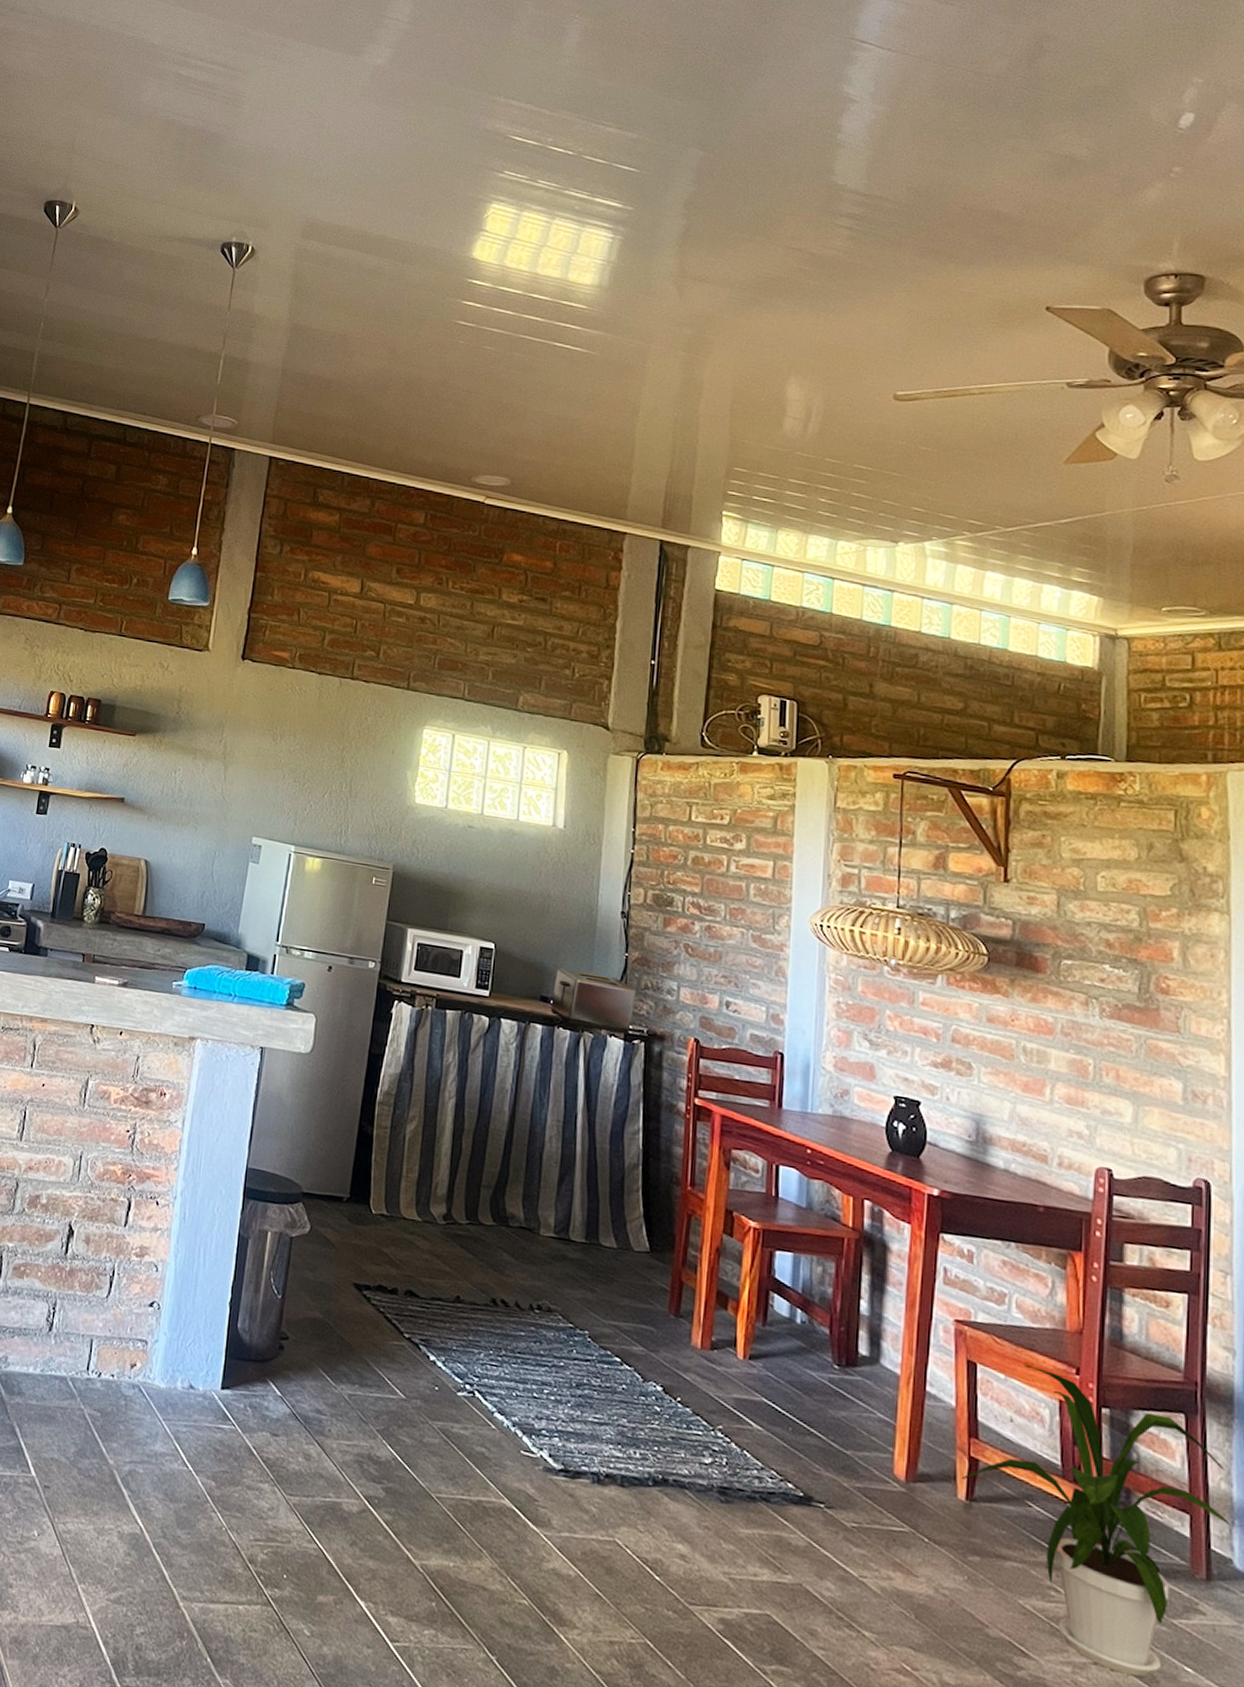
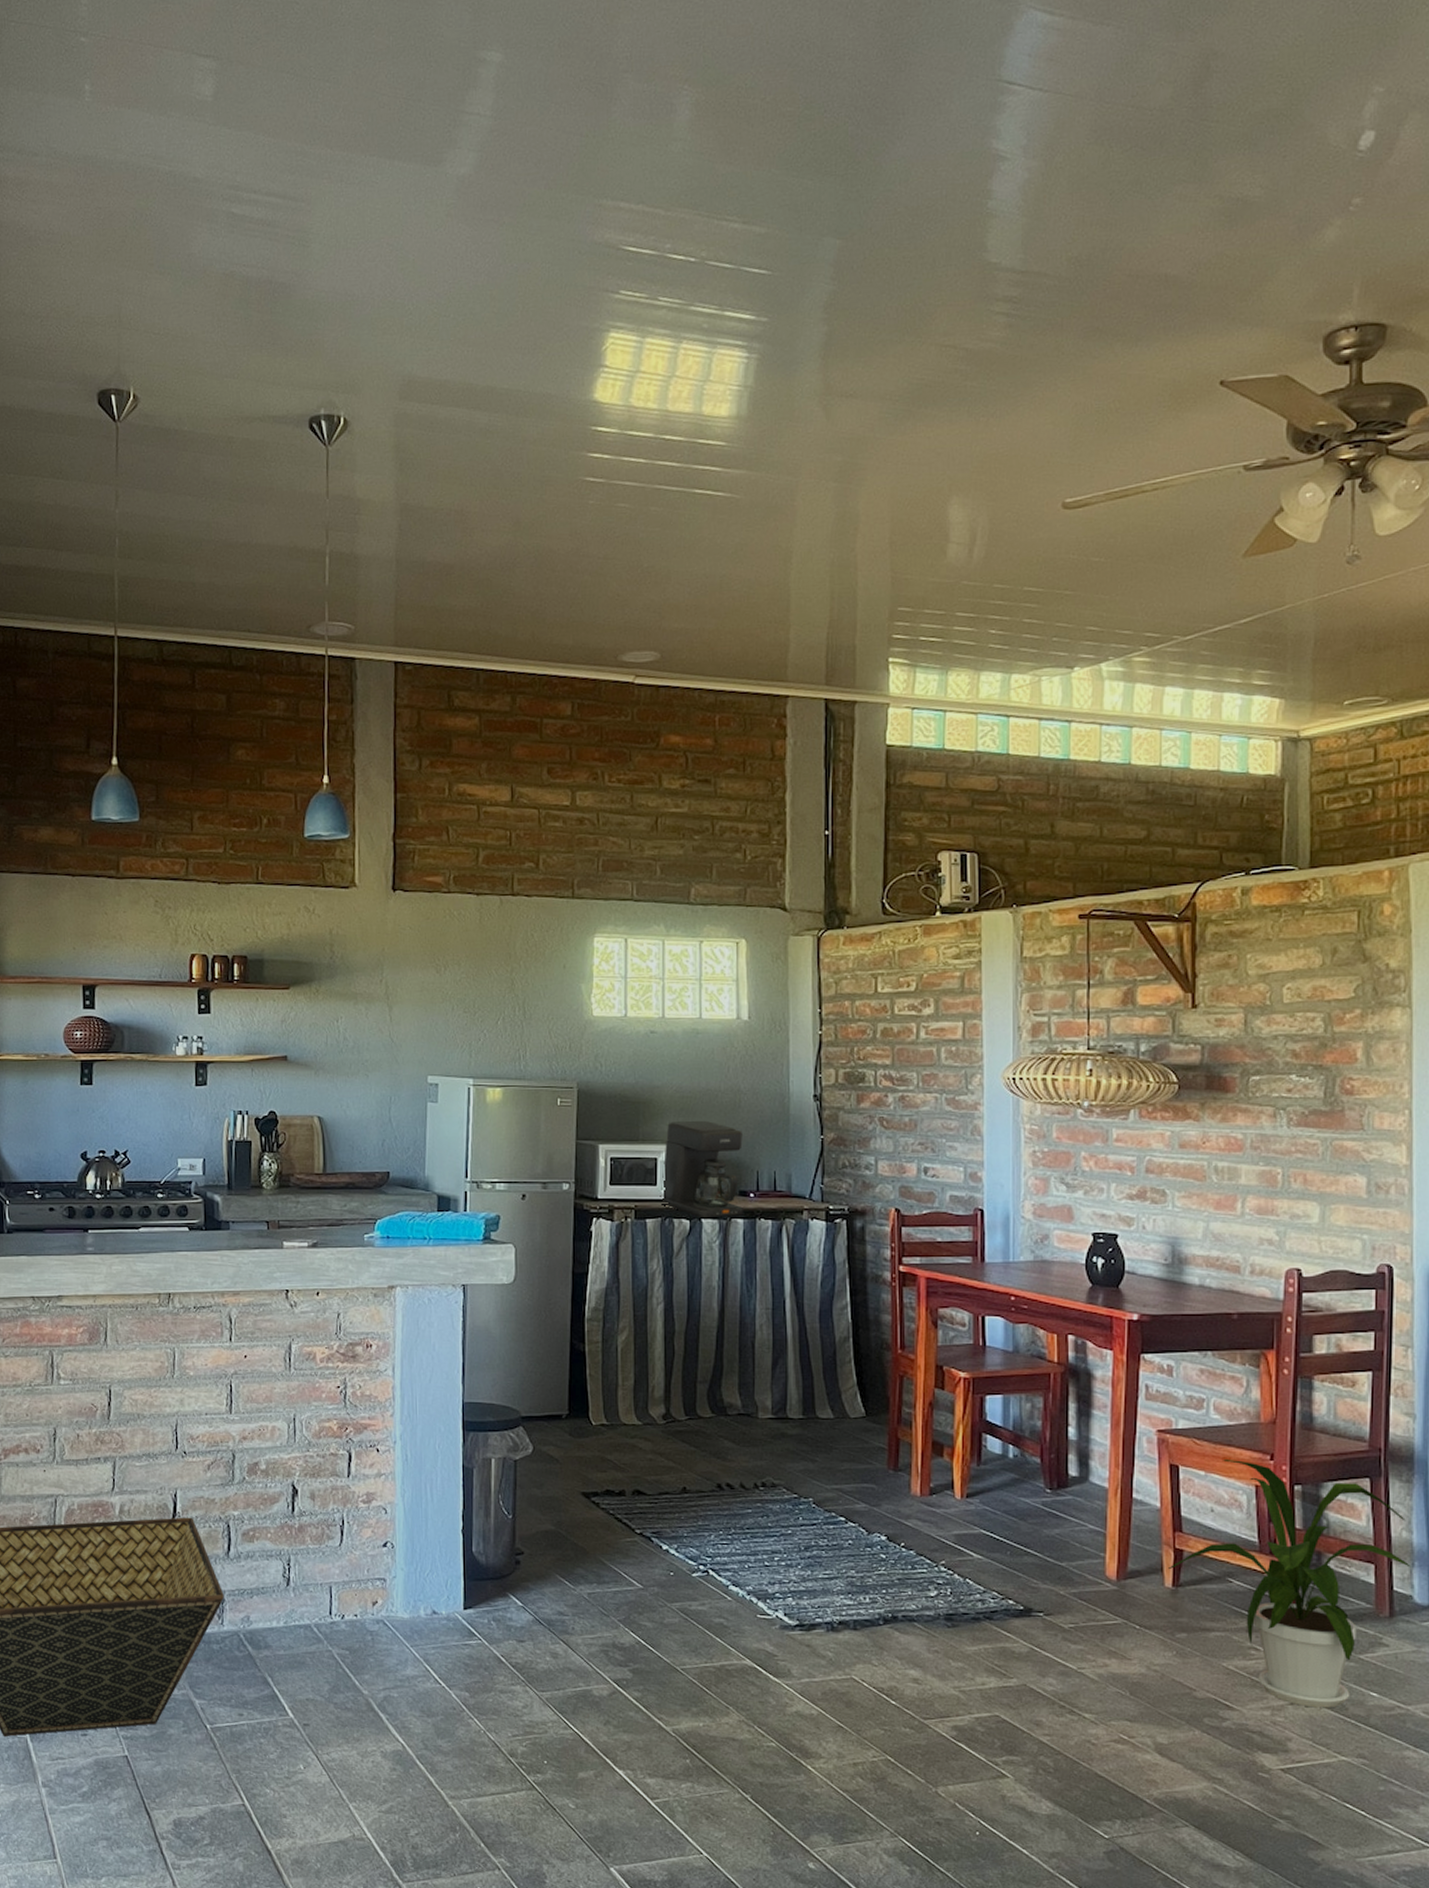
coffee maker: none [462,916,549,1021] -> present [660,1120,743,1219]
toaster: present [550,967,637,1035] -> none [750,1159,835,1216]

